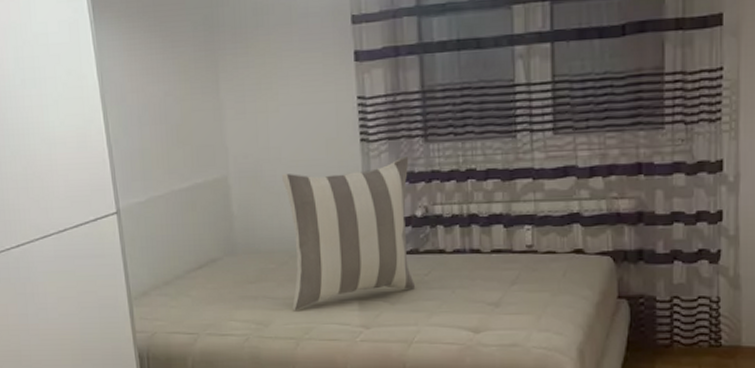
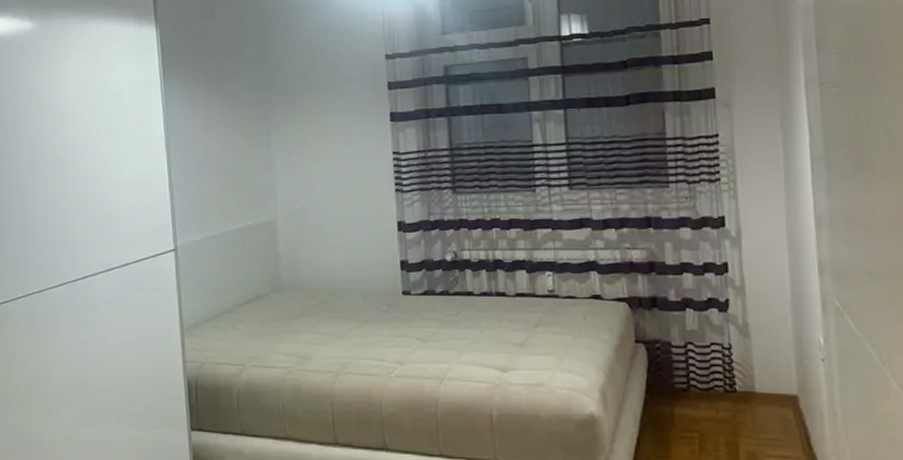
pillow: present [282,157,416,310] -> none [325,206,447,345]

